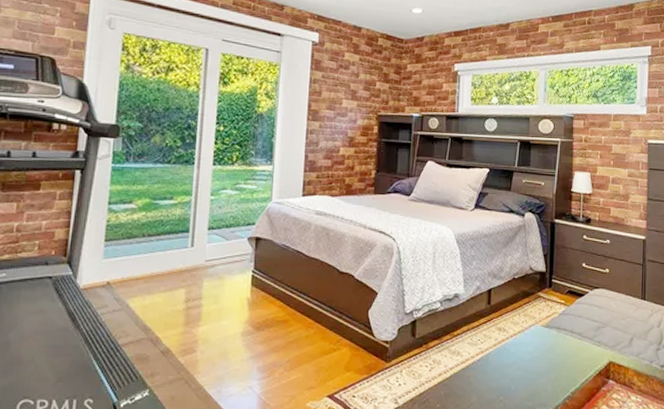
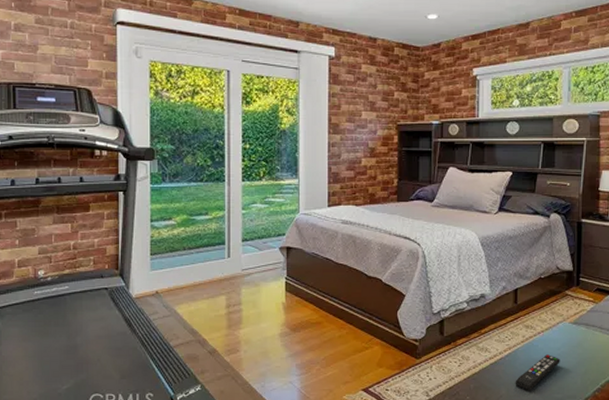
remote control: none [486,359,532,399] -> present [515,354,560,391]

